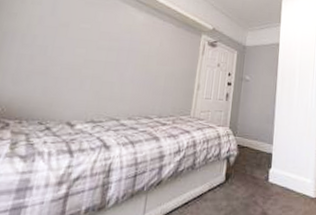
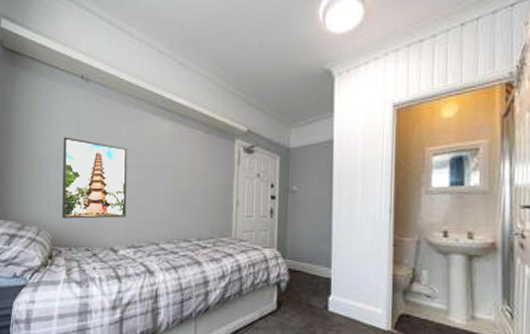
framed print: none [18,15,101,94] -> present [62,137,128,219]

